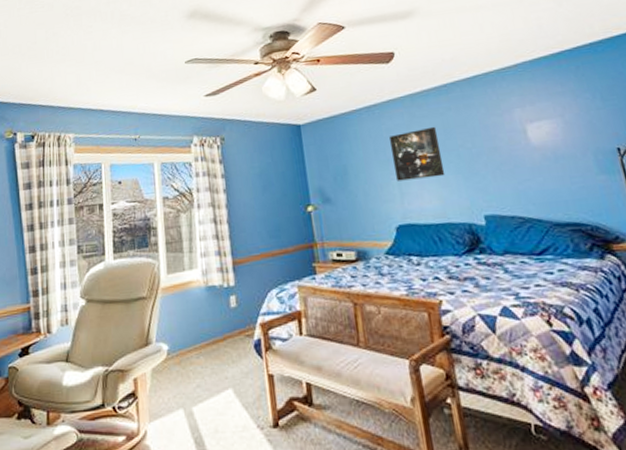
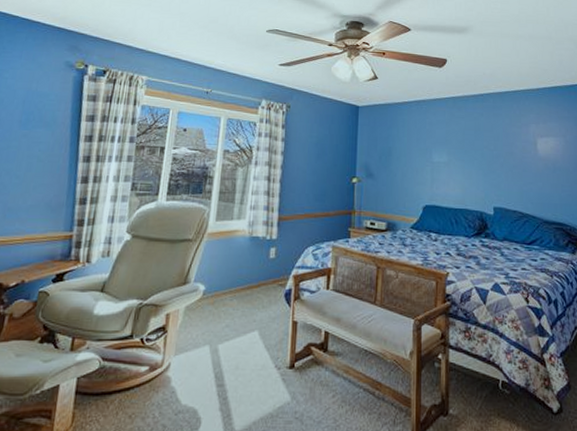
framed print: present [388,126,445,181] -> none [430,127,470,170]

